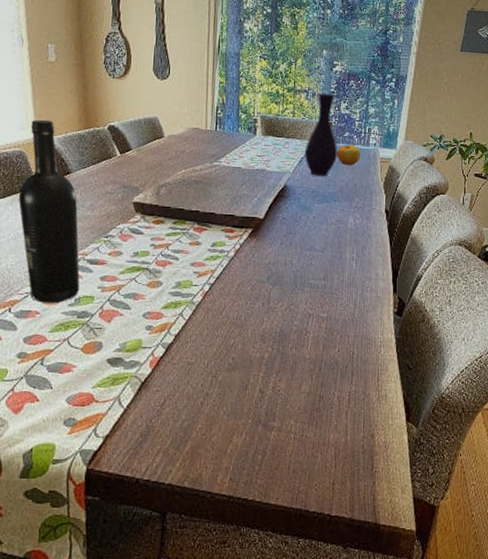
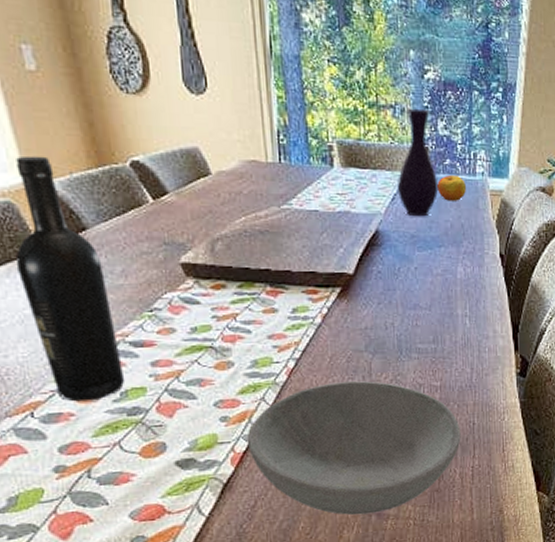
bowl: none [165,306,342,424] -> present [248,381,461,515]

